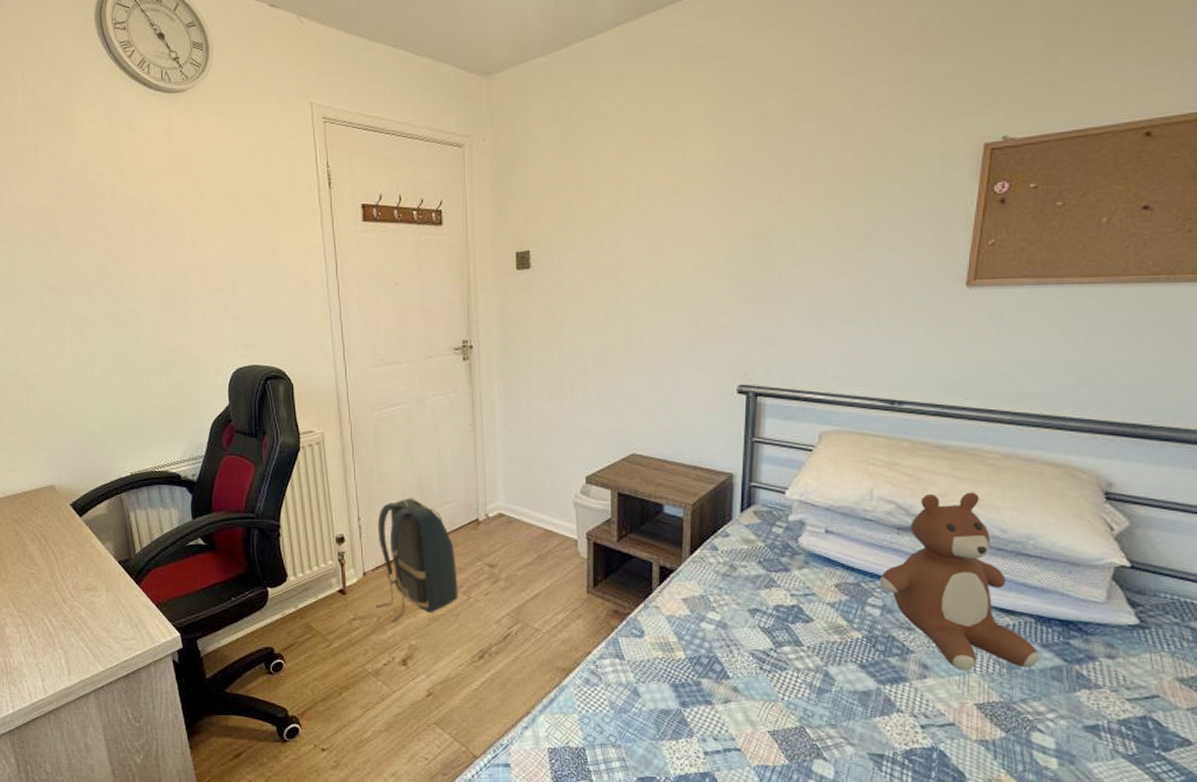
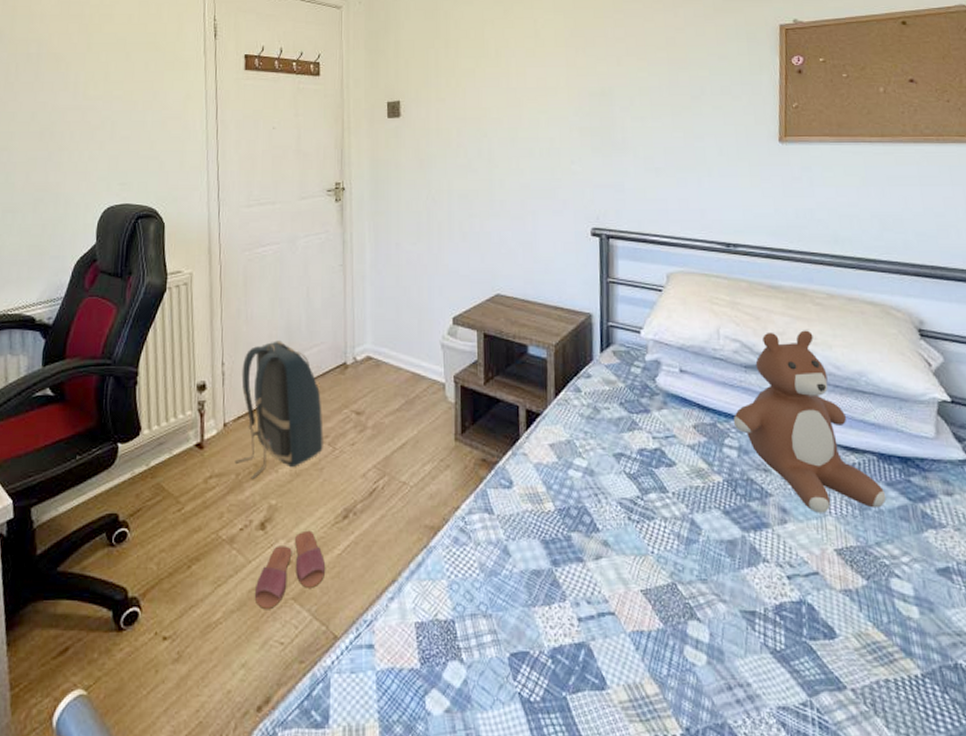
slippers: none [400,667,464,732] -> present [254,530,326,610]

